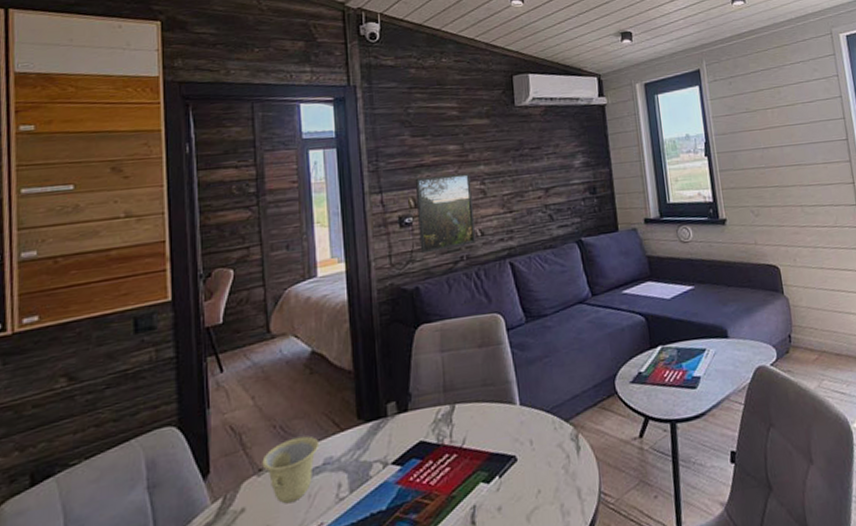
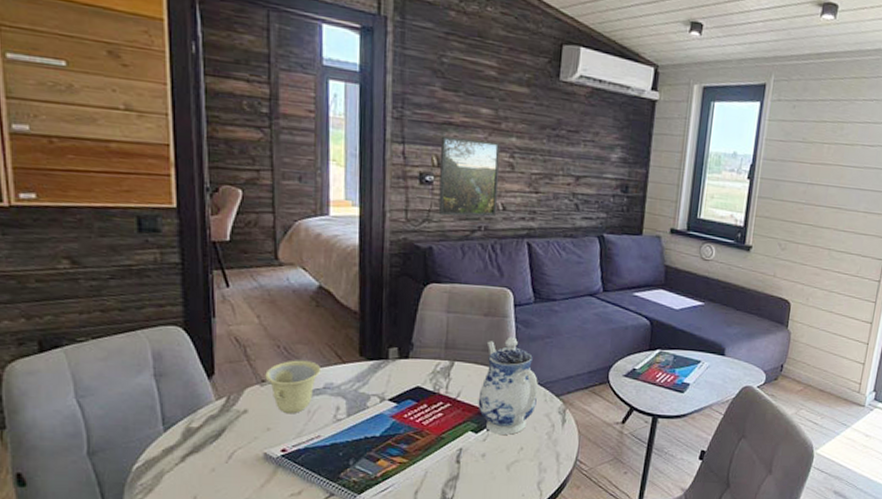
teapot: none [485,364,547,480] -> present [478,337,538,435]

